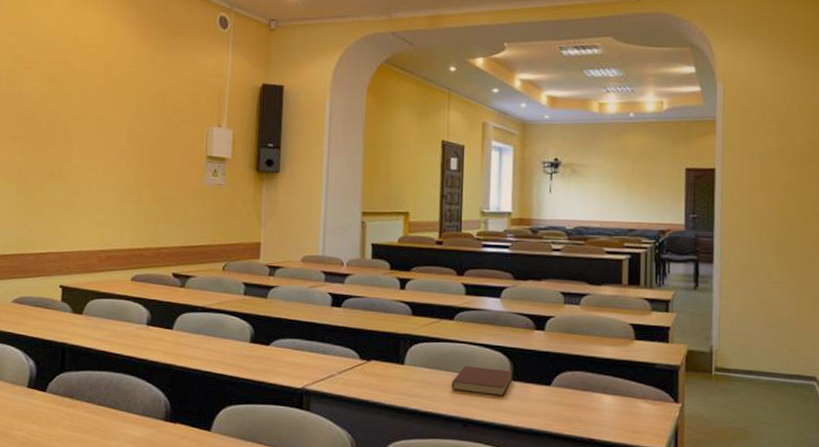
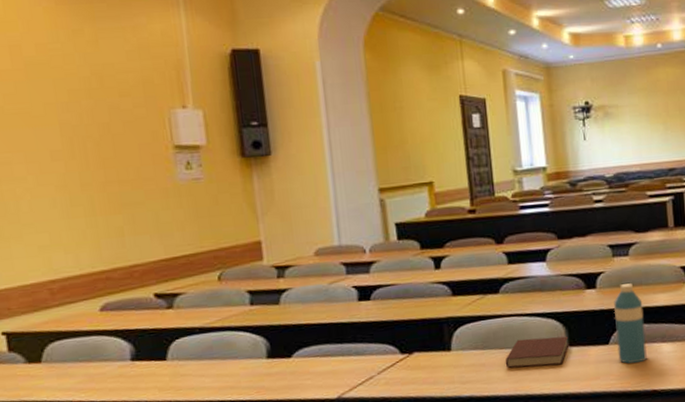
water bottle: none [559,331,588,409] -> present [613,283,647,364]

